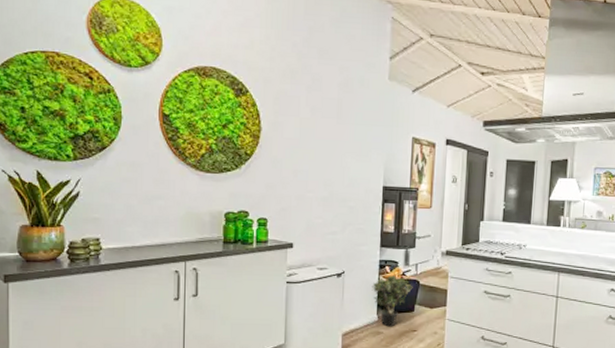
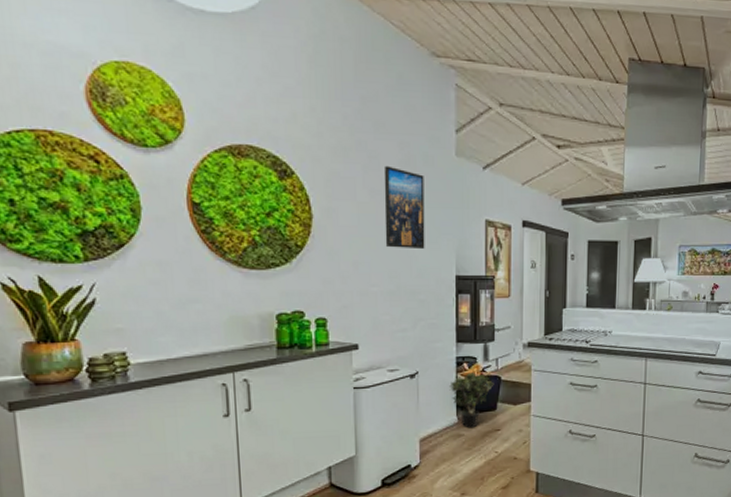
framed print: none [322,87,360,162] -> present [383,165,425,250]

